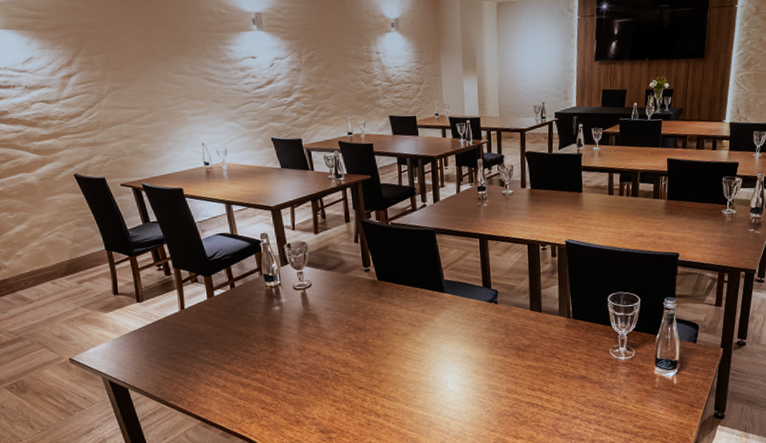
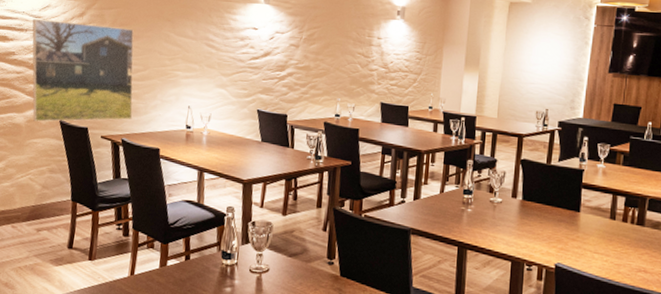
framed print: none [17,72,148,179] -> present [32,19,134,122]

